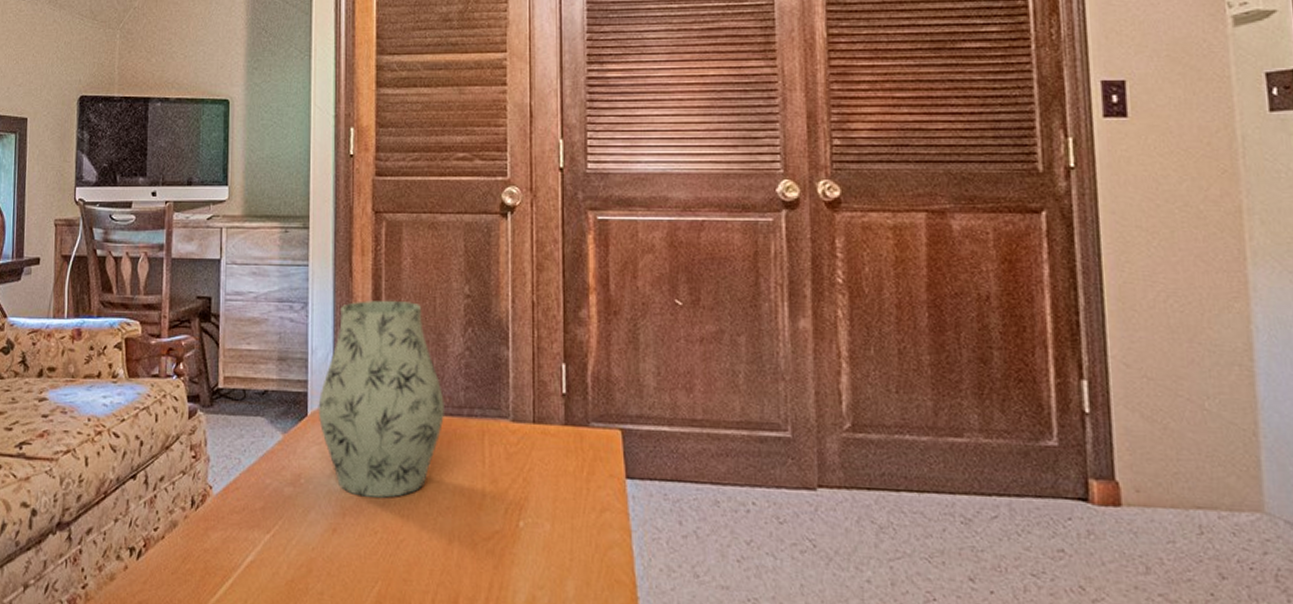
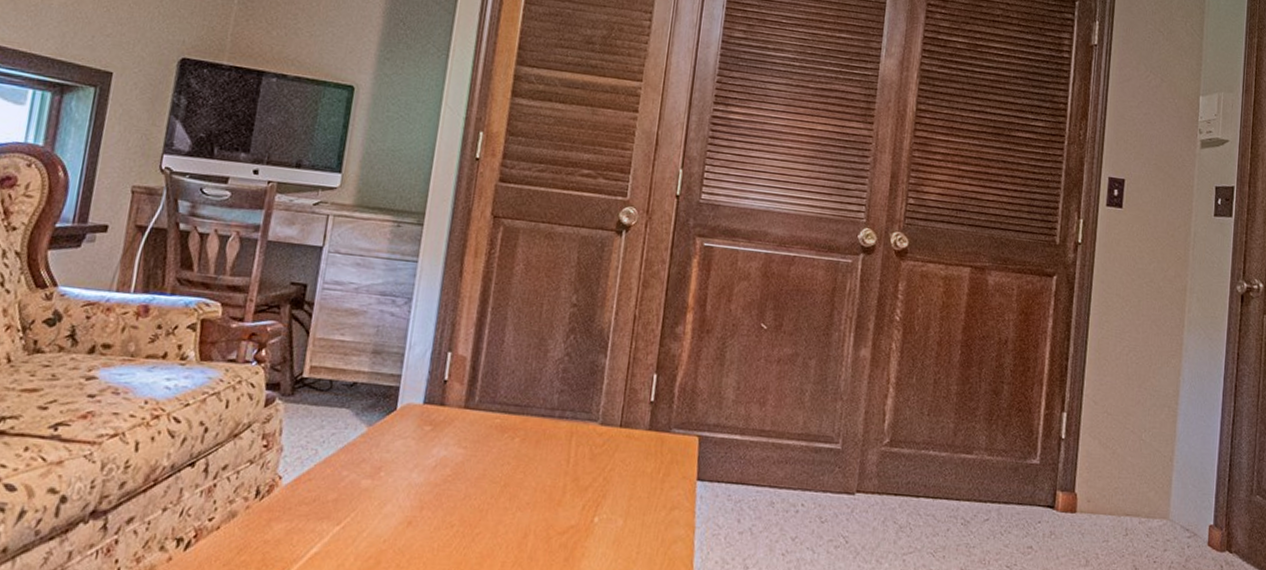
vase: present [318,300,446,498] -> none [408,301,538,493]

